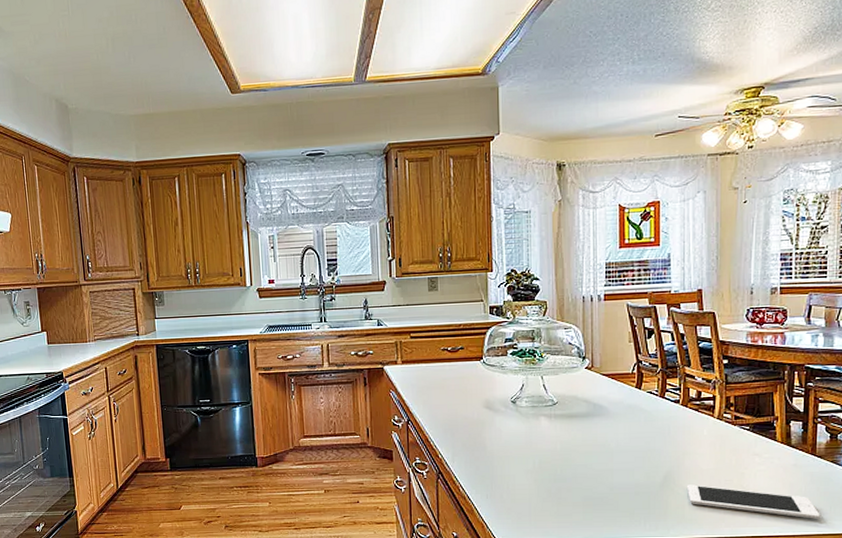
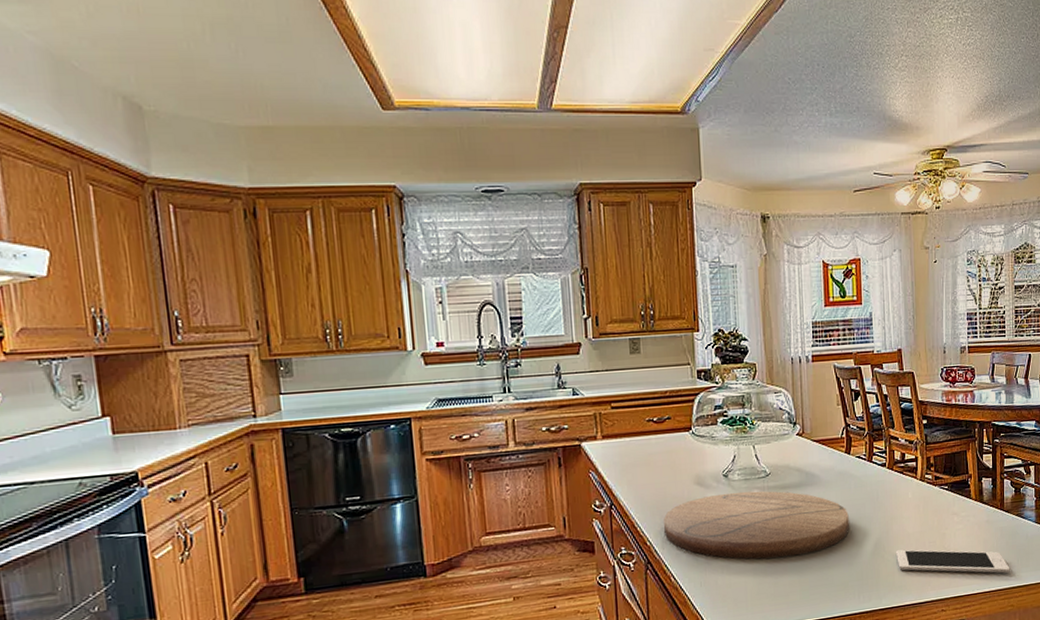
cutting board: none [455,417,637,481] -> present [664,491,849,560]

